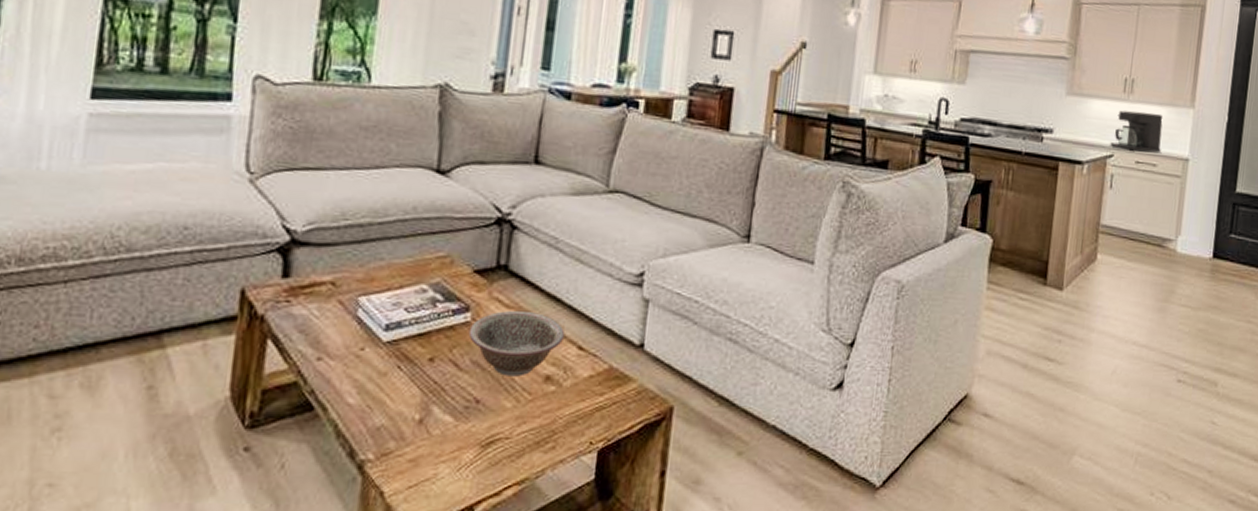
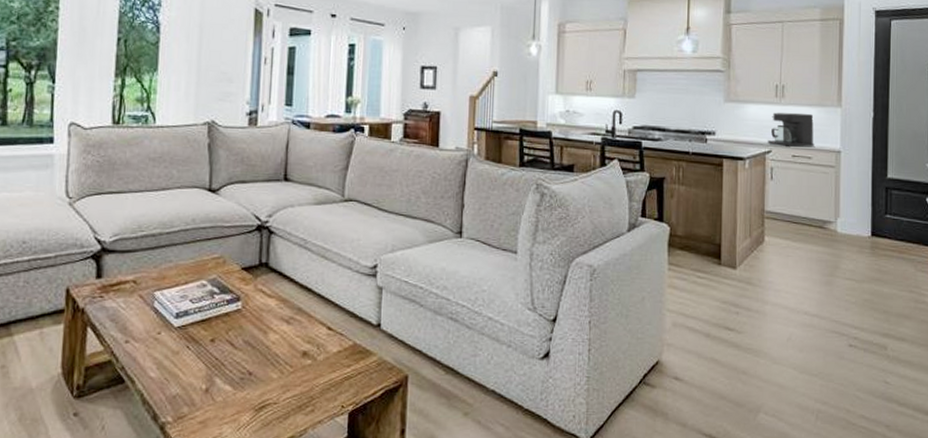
decorative bowl: present [468,310,566,377] -> none [240,299,317,353]

